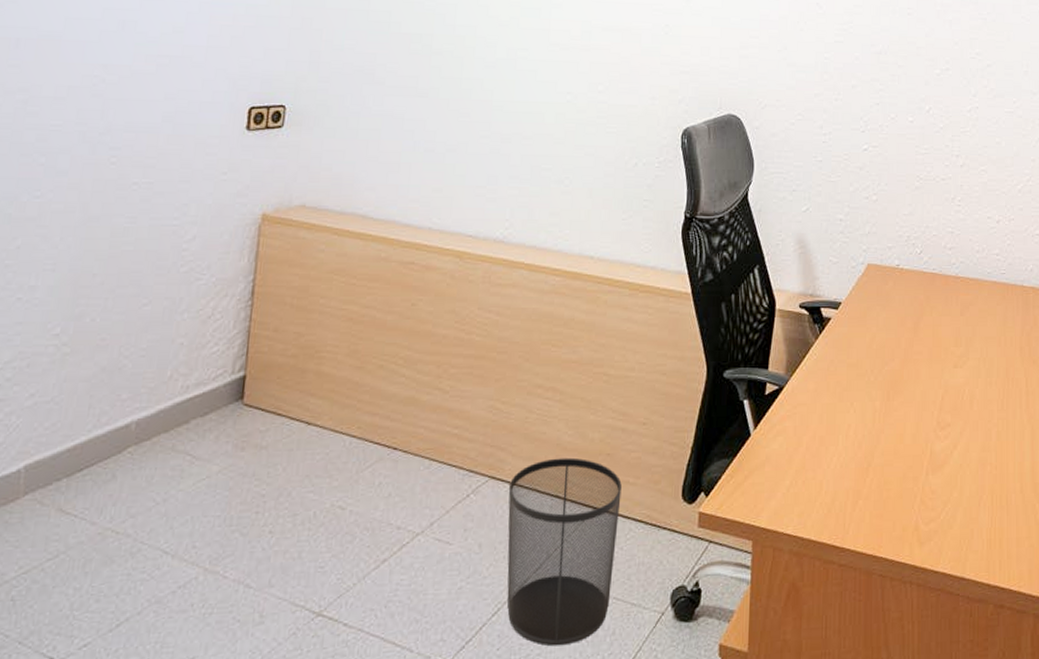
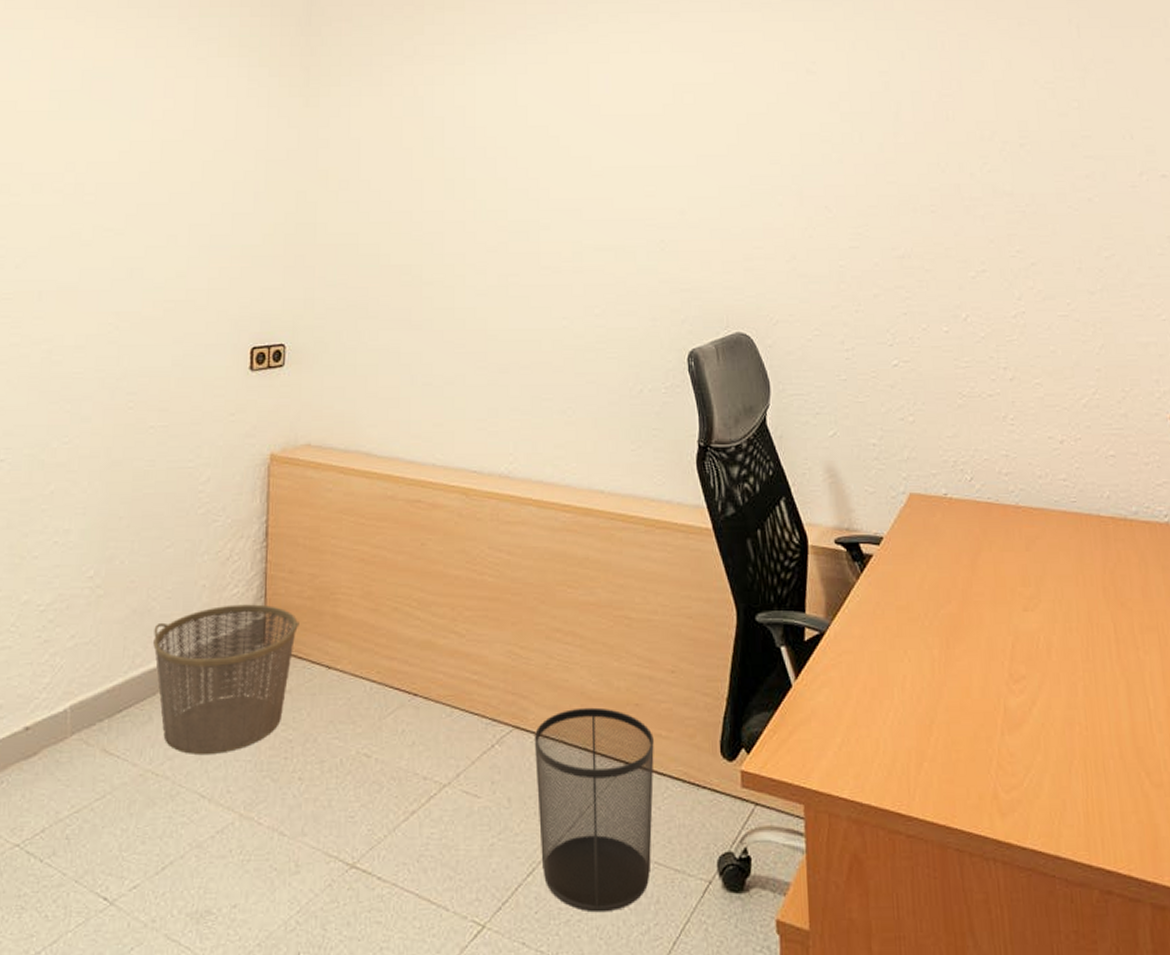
basket: none [122,362,281,511] -> present [153,604,299,754]

